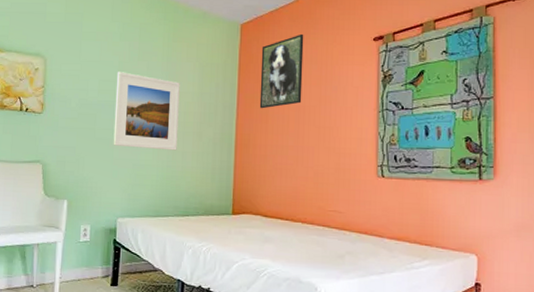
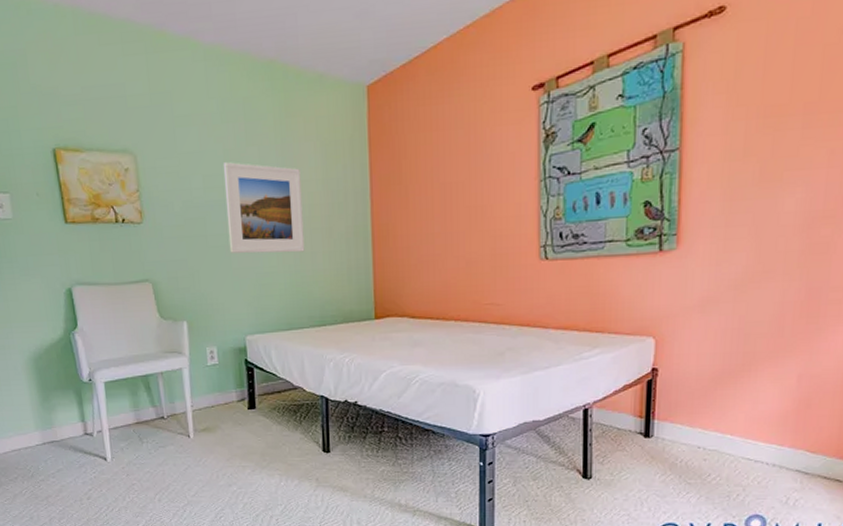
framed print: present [259,33,304,109] -> none [395,90,447,192]

